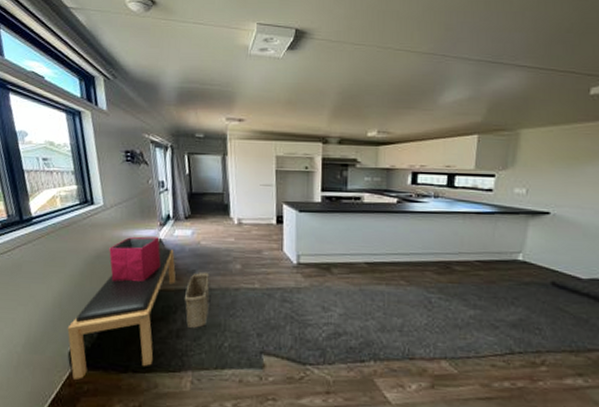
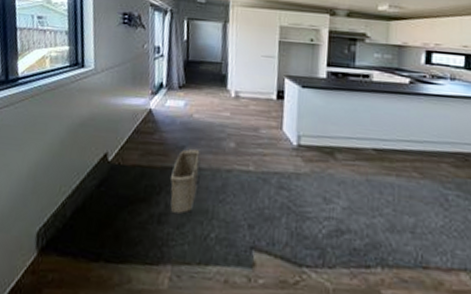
bench: present [67,249,176,379] -> none [37,120,164,266]
storage bin: present [109,236,161,282] -> none [93,104,150,156]

